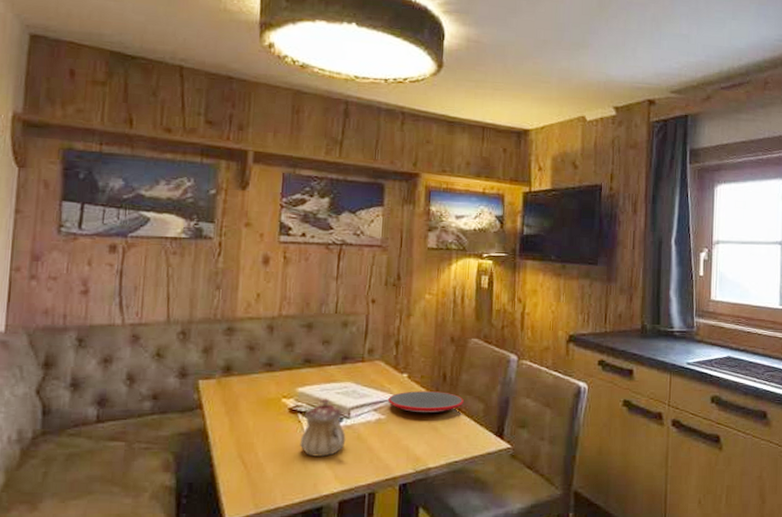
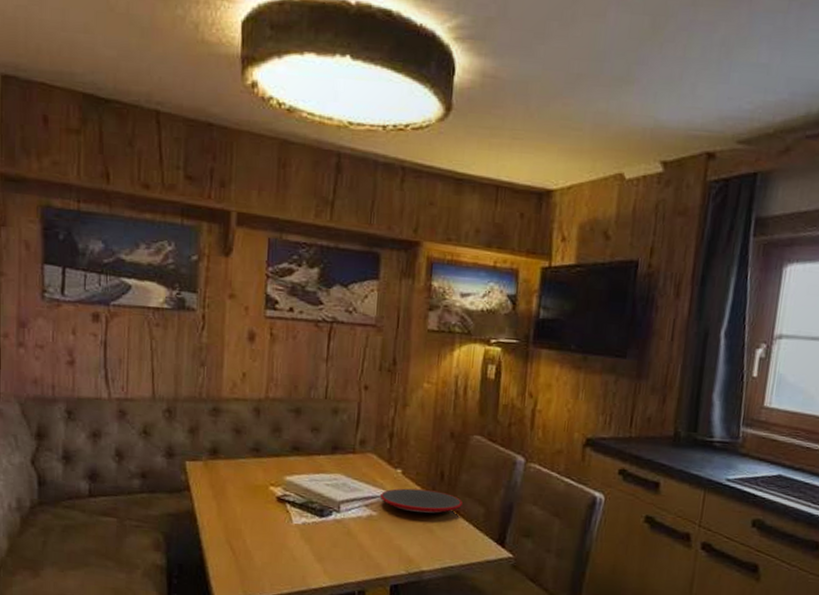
teapot: present [299,398,346,457] -> none [288,489,336,550]

